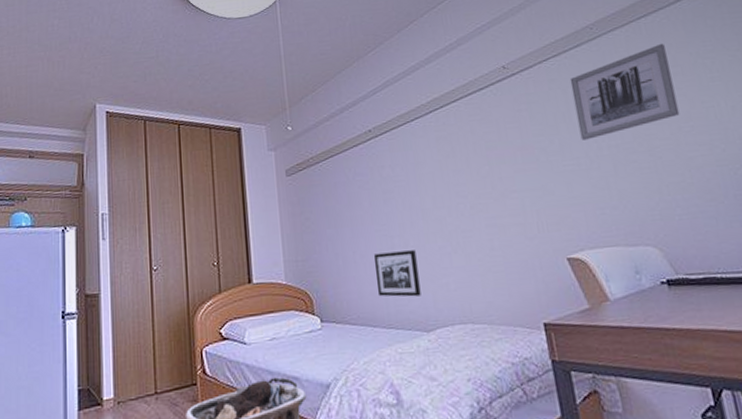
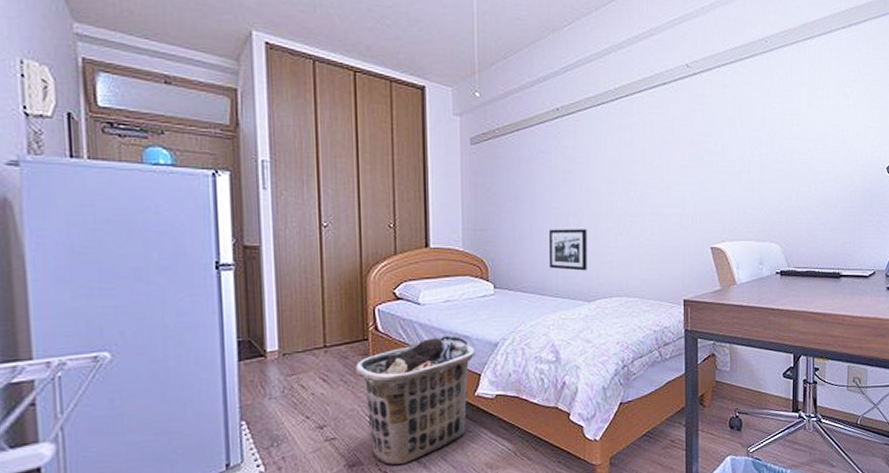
wall art: present [570,43,680,140] -> none [740,66,820,146]

